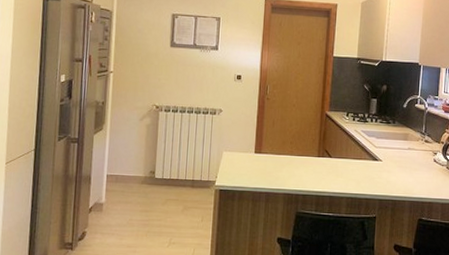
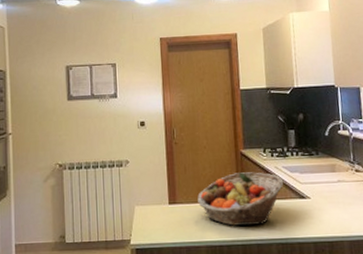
fruit basket: none [281,131,361,180] -> present [197,172,284,226]

